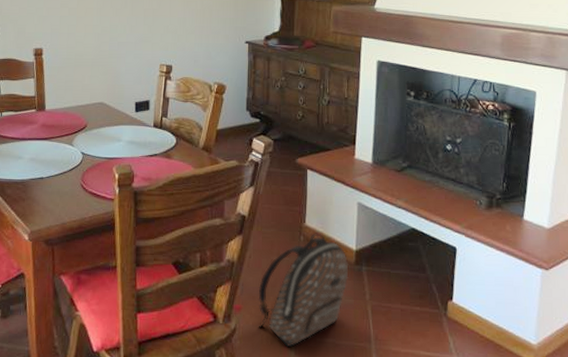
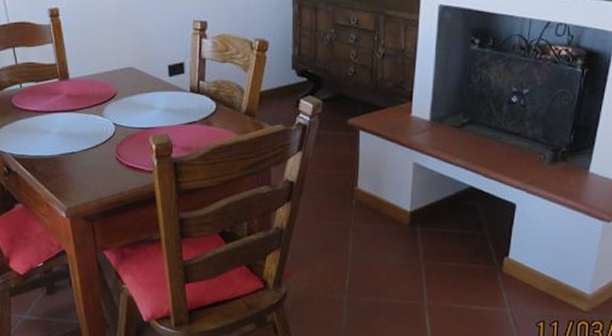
backpack: present [258,232,349,347] -> none [308,196,403,308]

